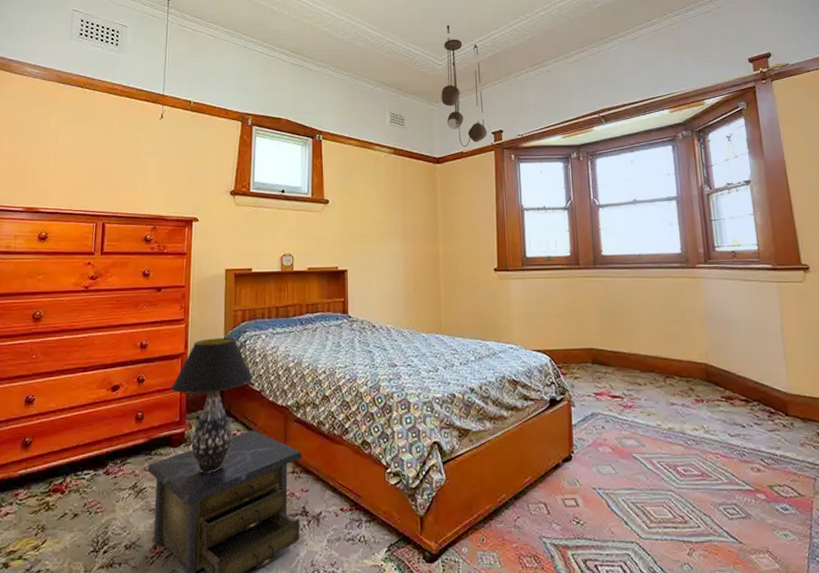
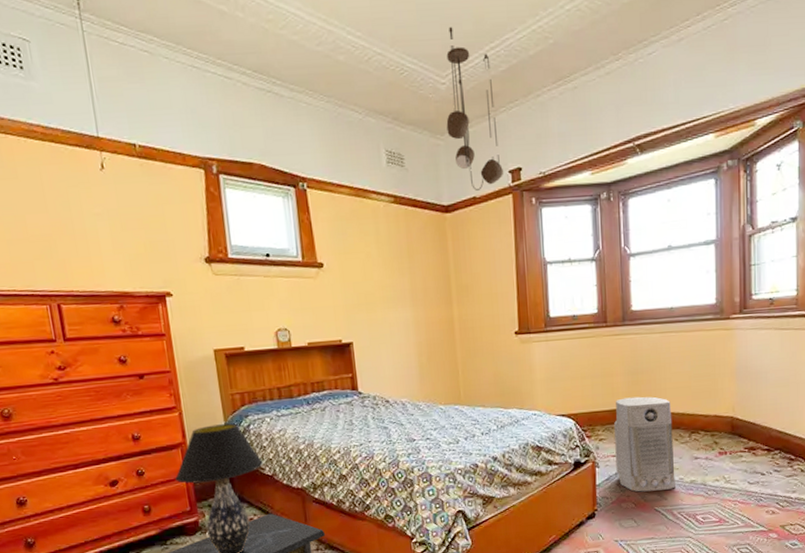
air purifier: none [589,337,653,436] -> present [614,396,675,492]

